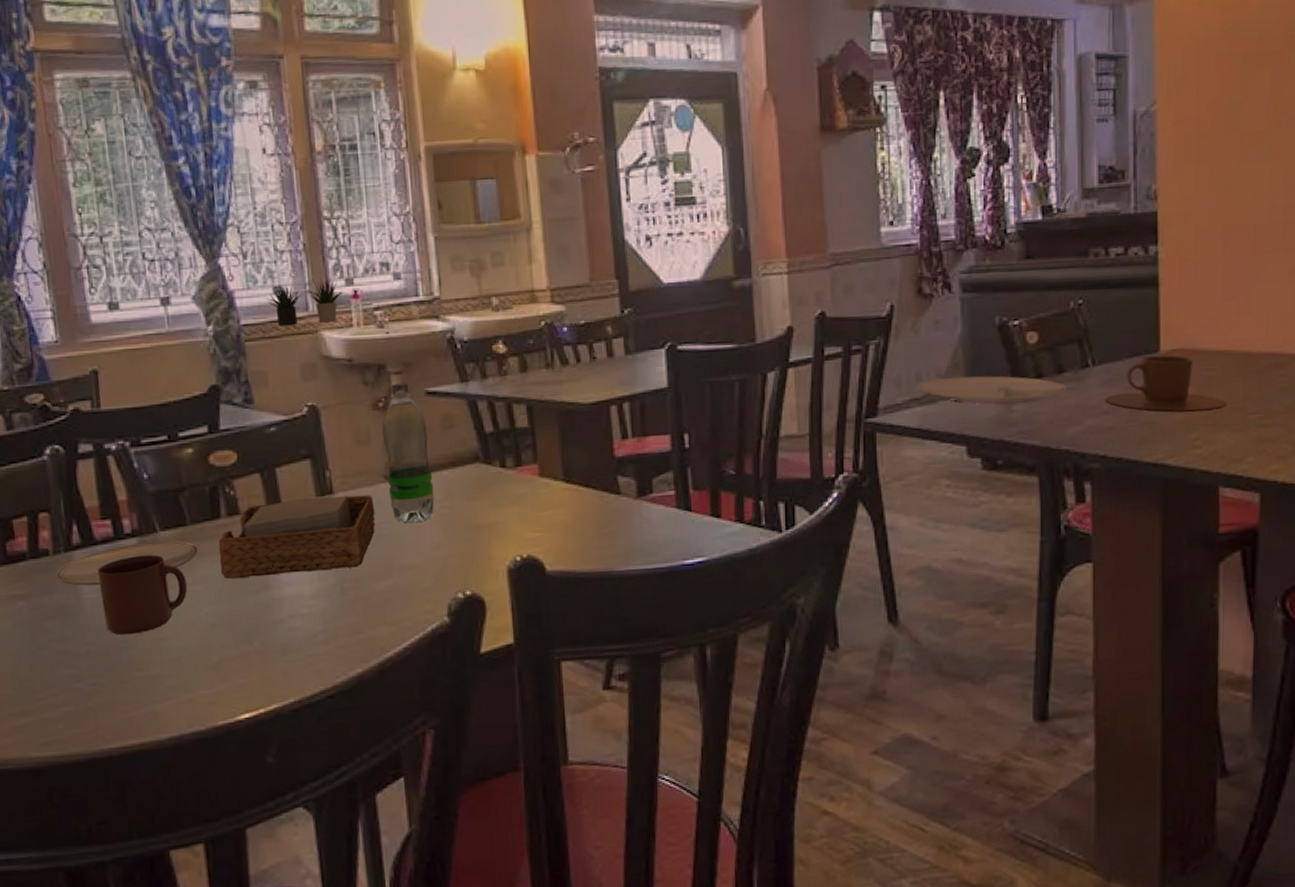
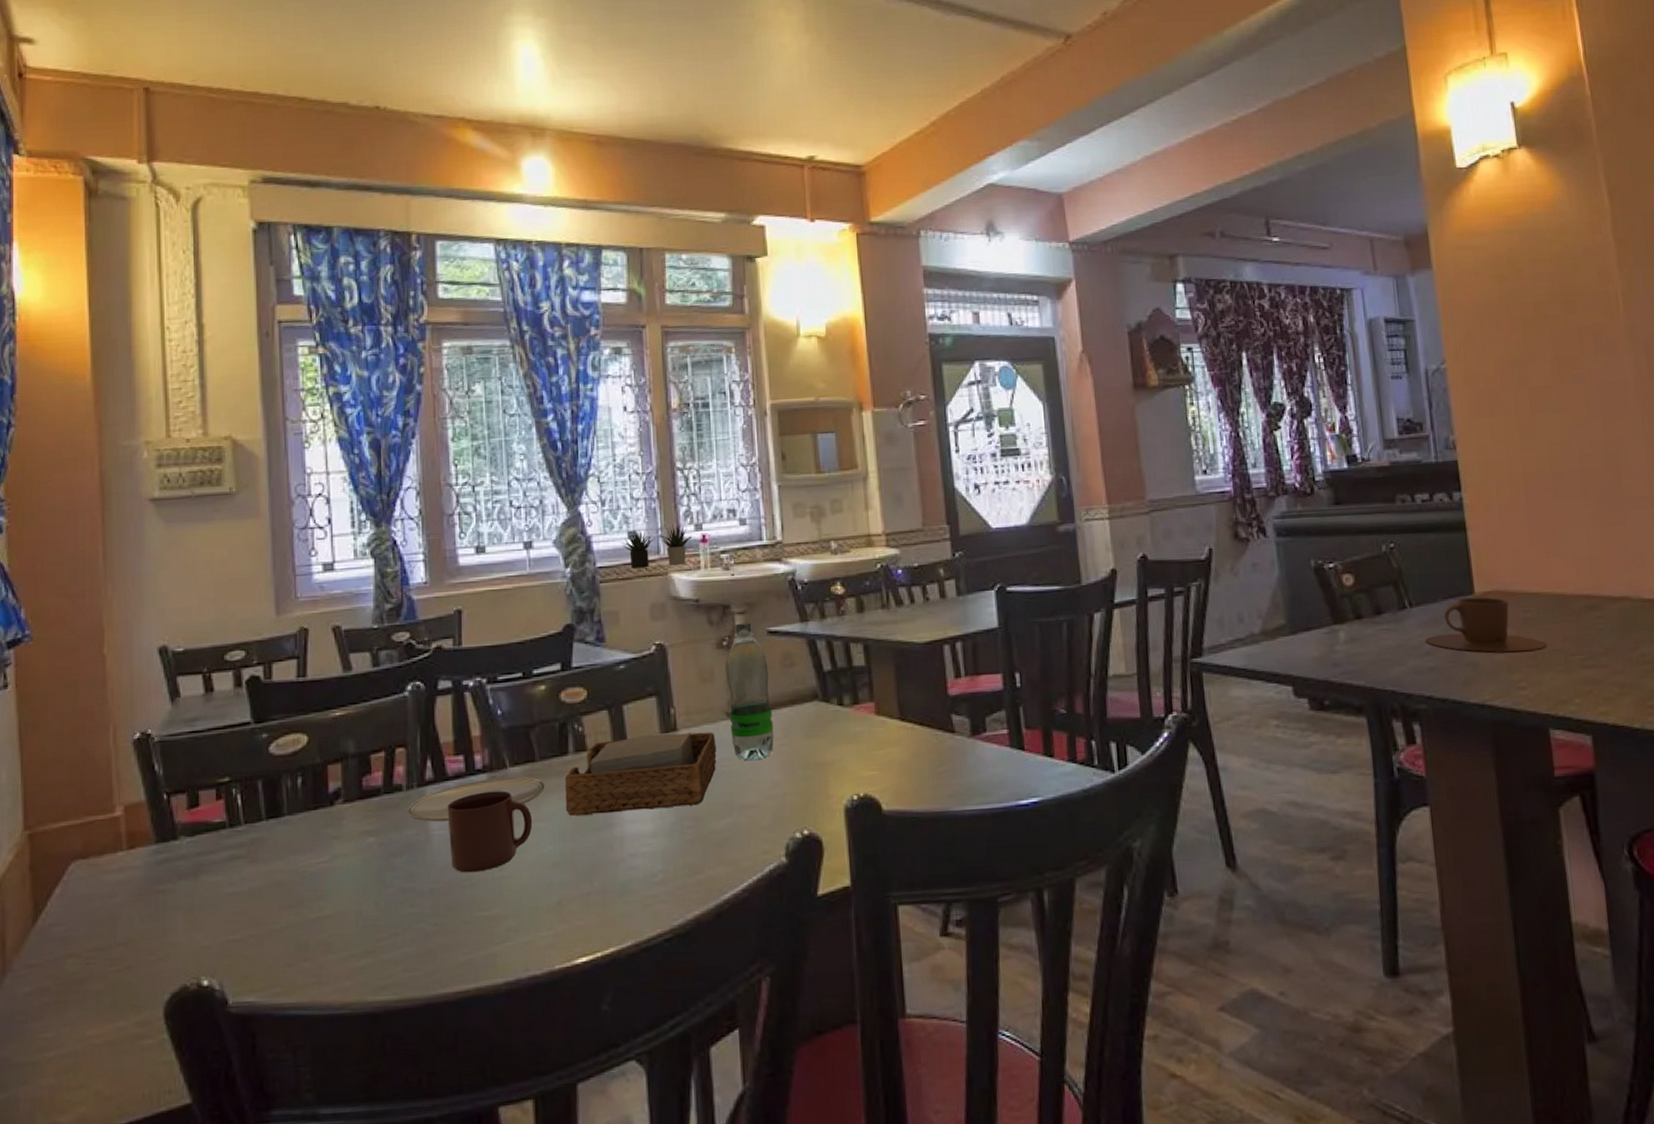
plate: present [917,375,1067,404] -> none [1239,616,1387,645]

